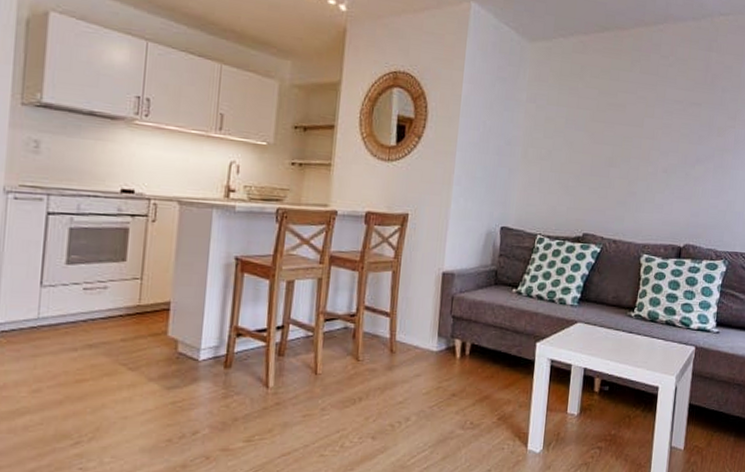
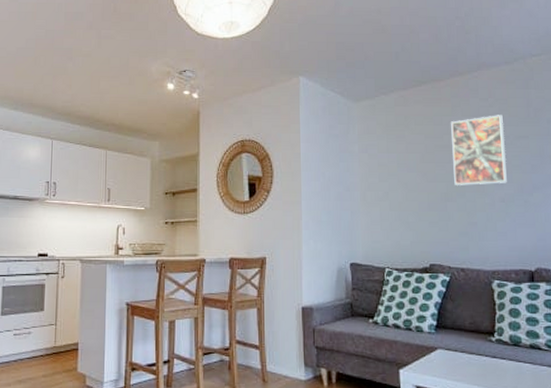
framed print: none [621,76,680,153] -> present [451,115,507,185]

